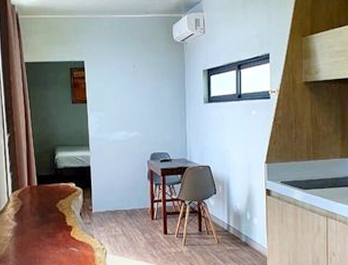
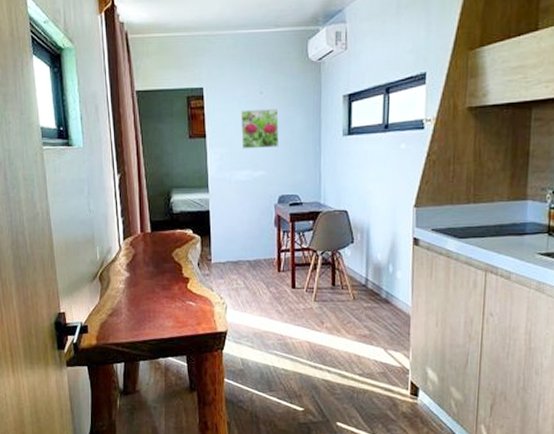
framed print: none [116,80,150,113] -> present [240,109,279,149]

